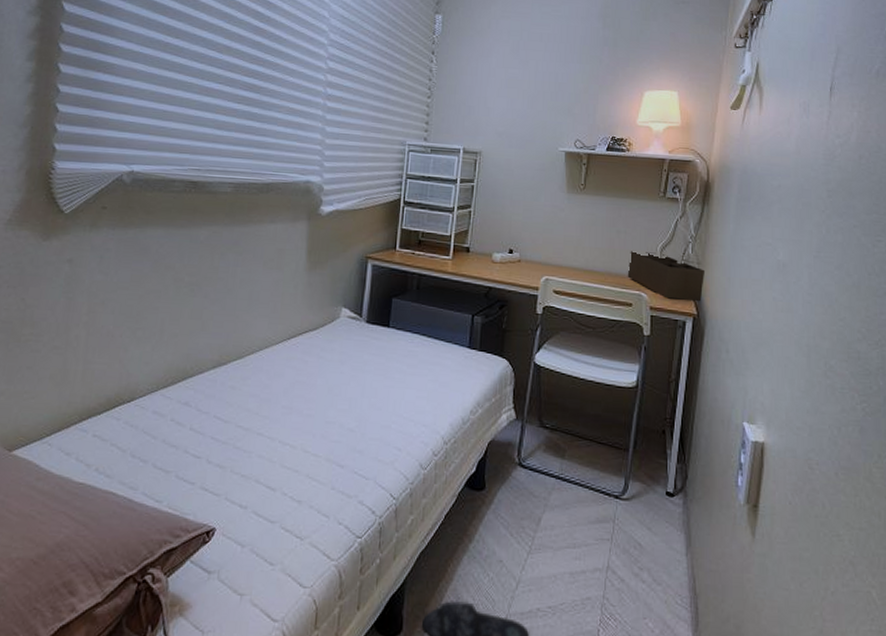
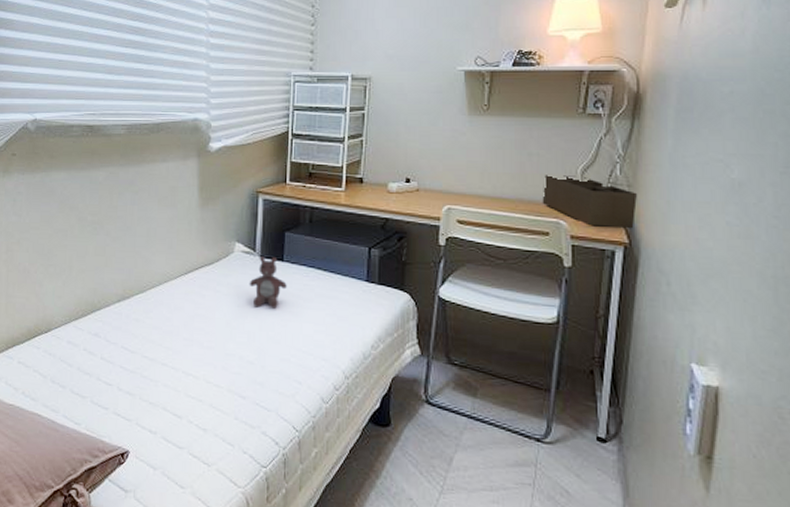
stuffed animal: none [353,322,392,375] -> present [249,256,287,309]

